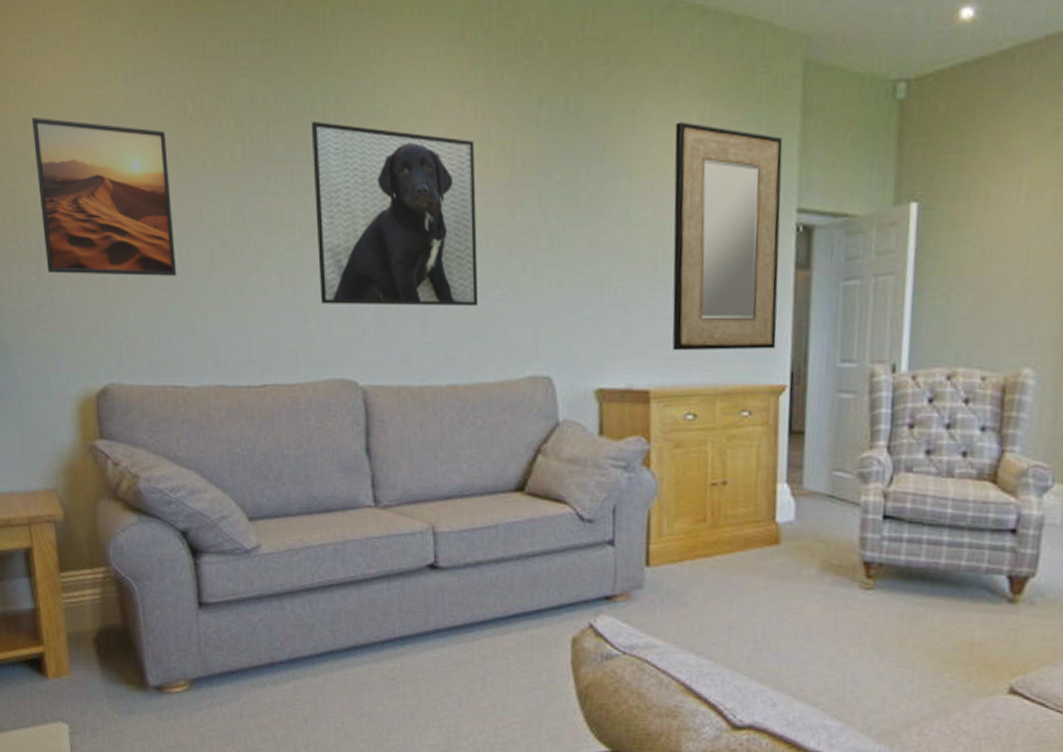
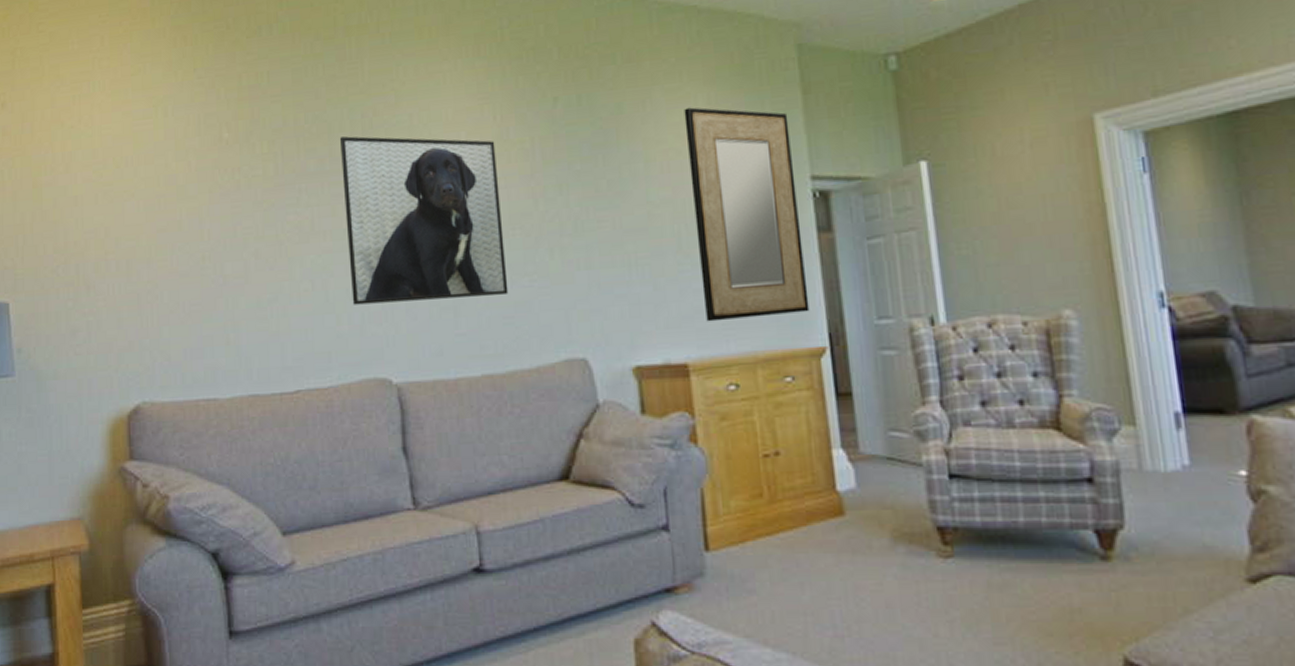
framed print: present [32,116,176,276] -> none [77,154,210,298]

